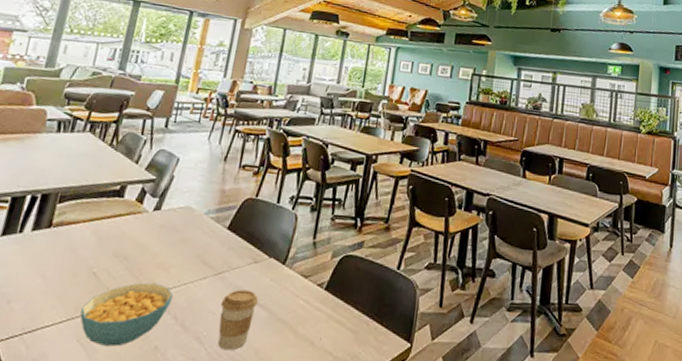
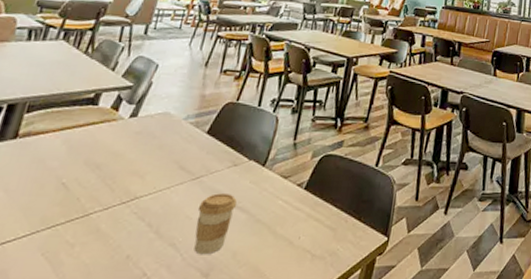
cereal bowl: present [80,282,173,347] -> none [46,191,148,258]

